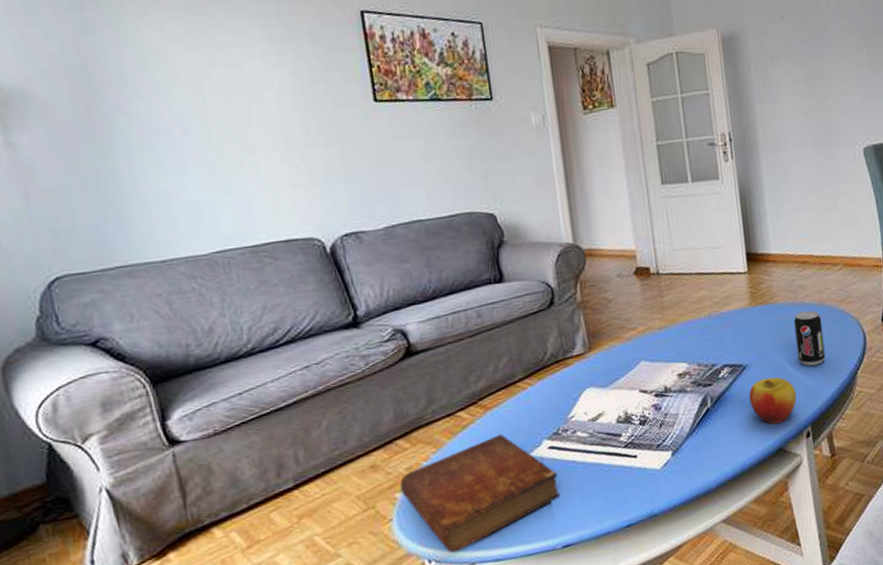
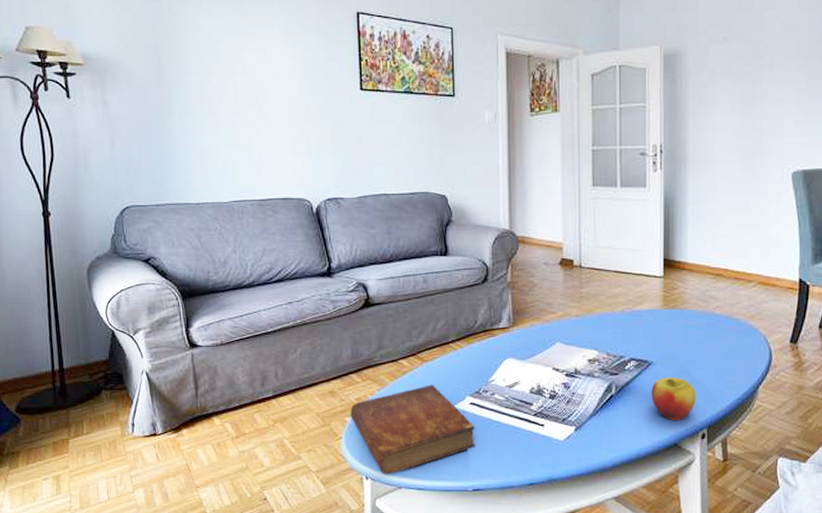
beverage can: present [794,310,826,366] -> none [702,321,730,374]

